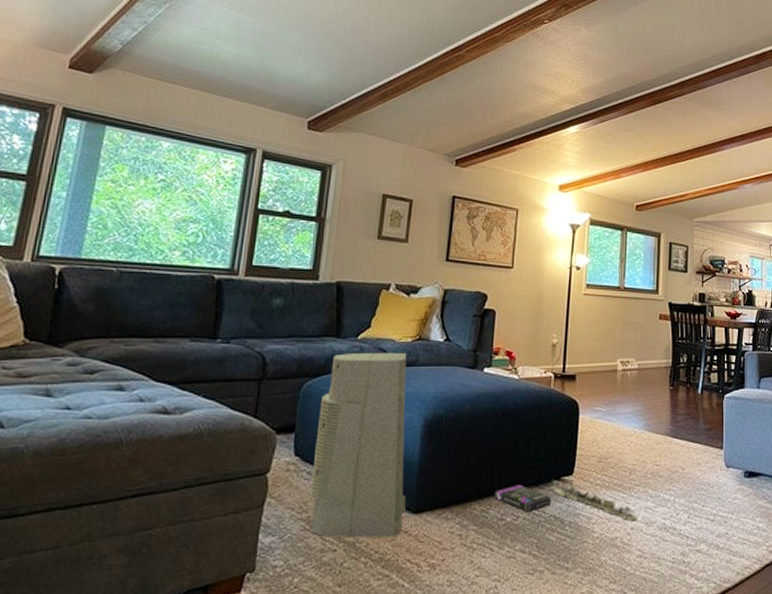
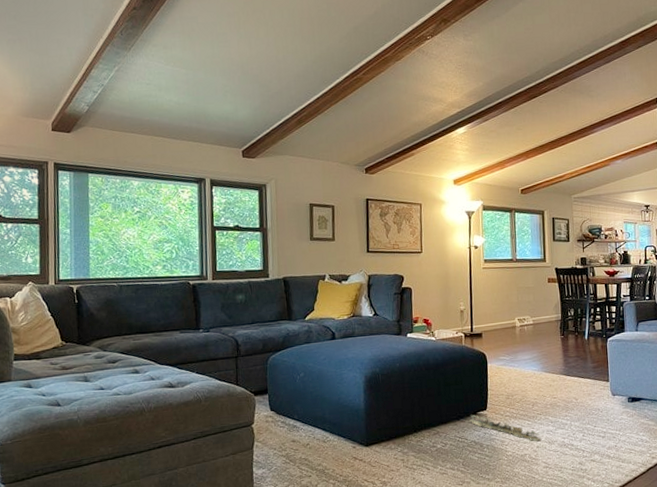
air purifier: present [311,352,407,538] -> none [284,327,359,467]
box: present [494,484,552,513] -> none [426,420,472,440]

